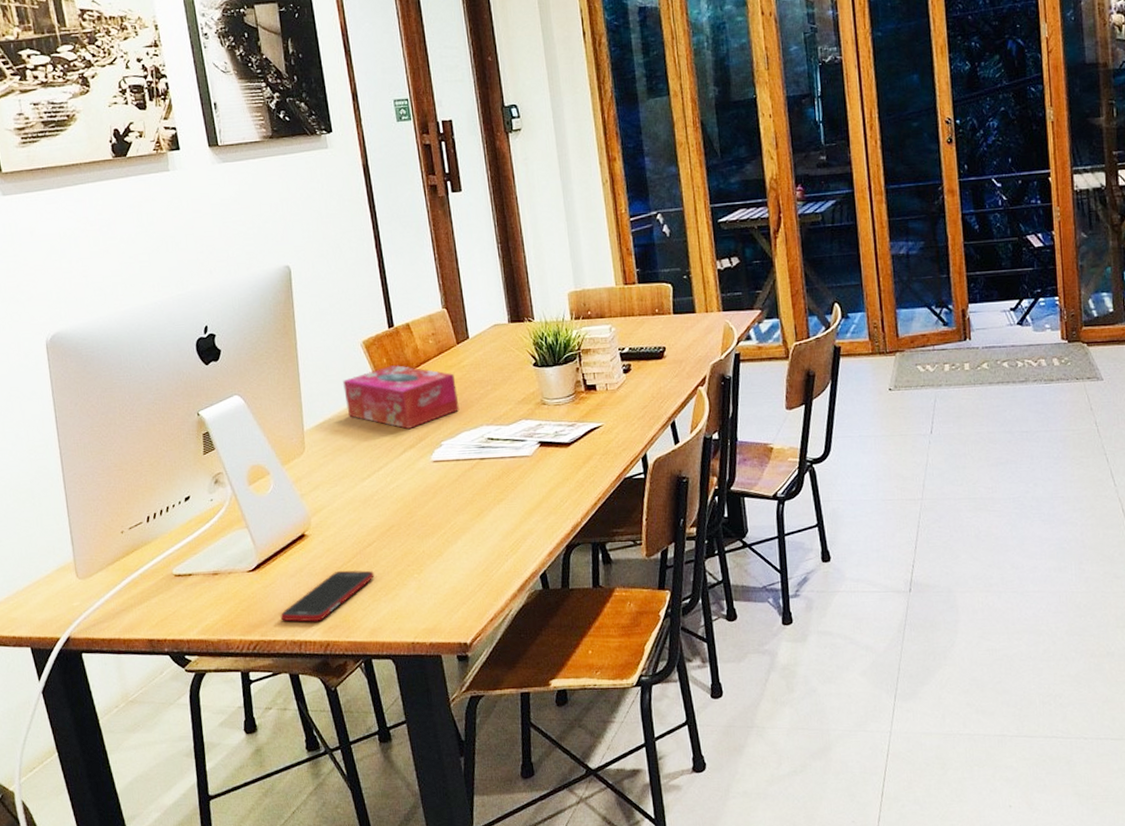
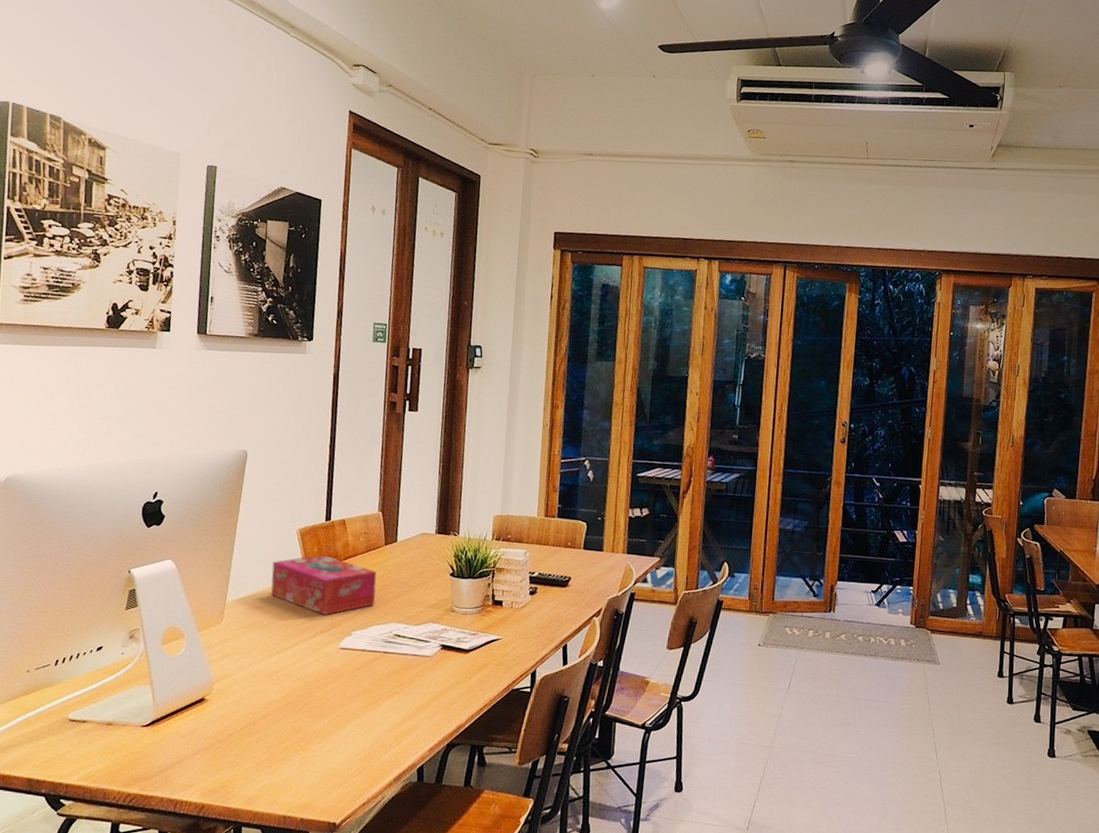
cell phone: present [280,570,374,622] -> none [162,737,262,784]

